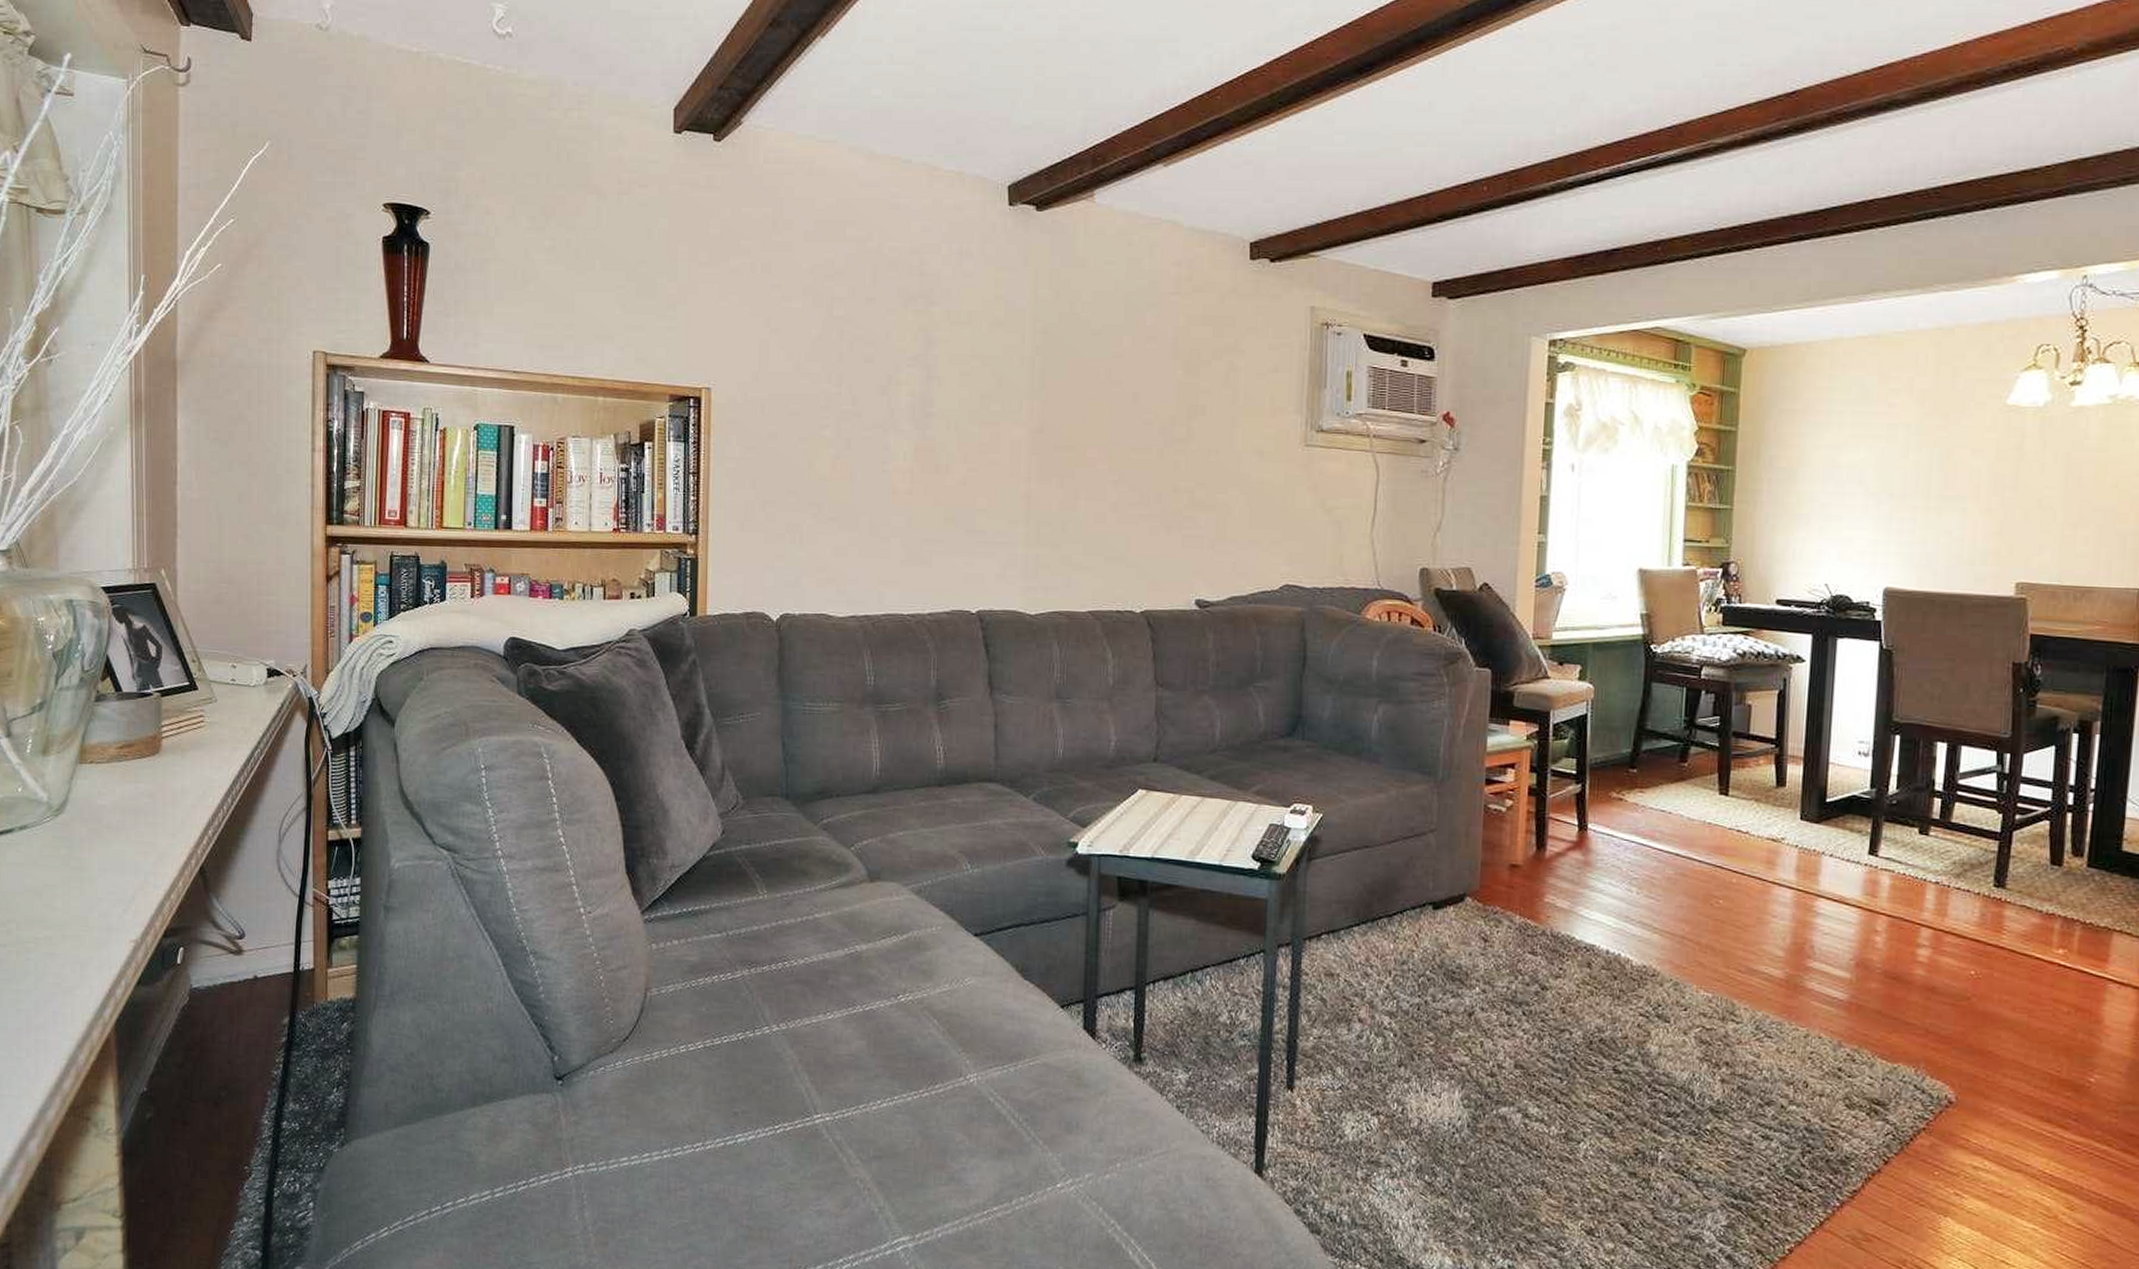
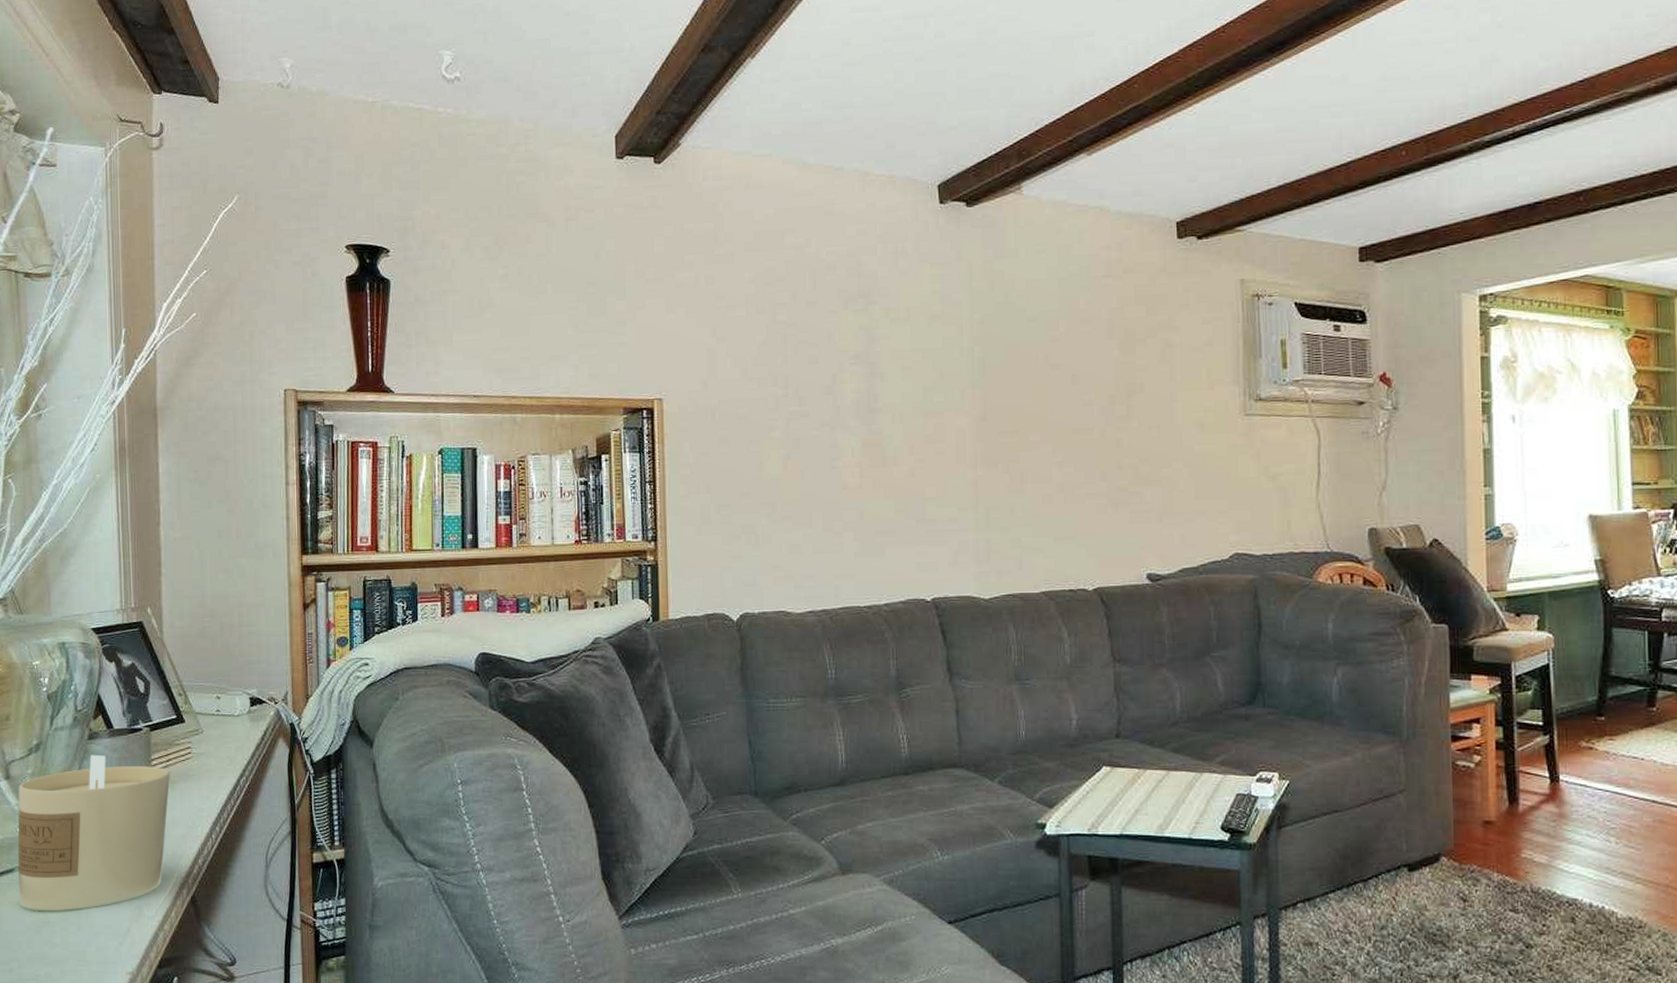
candle: none [17,717,181,875] -> present [17,754,170,912]

